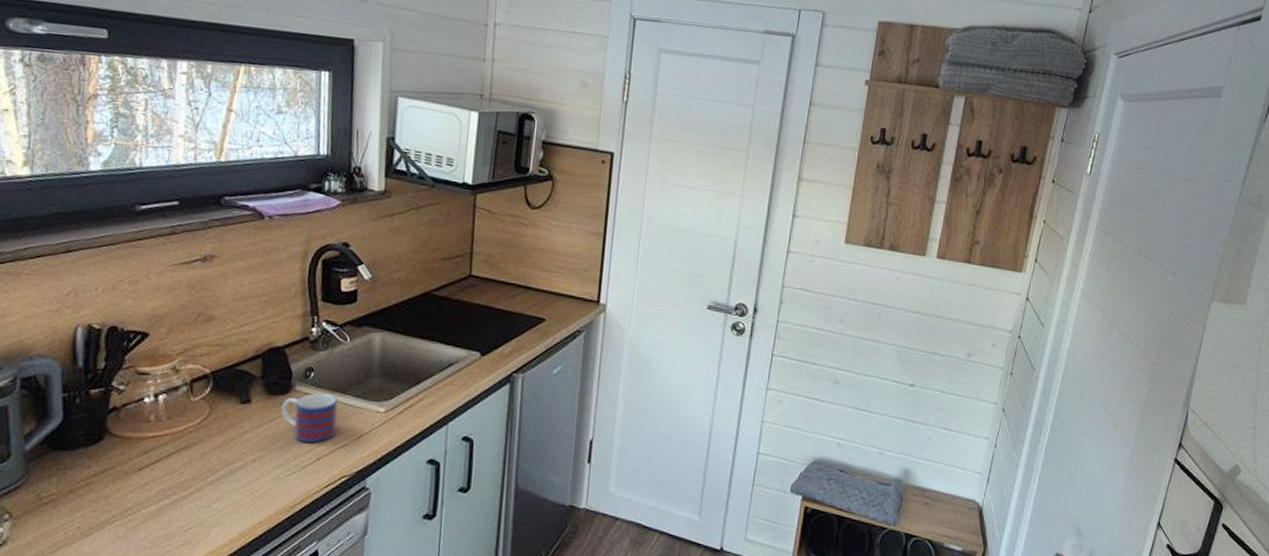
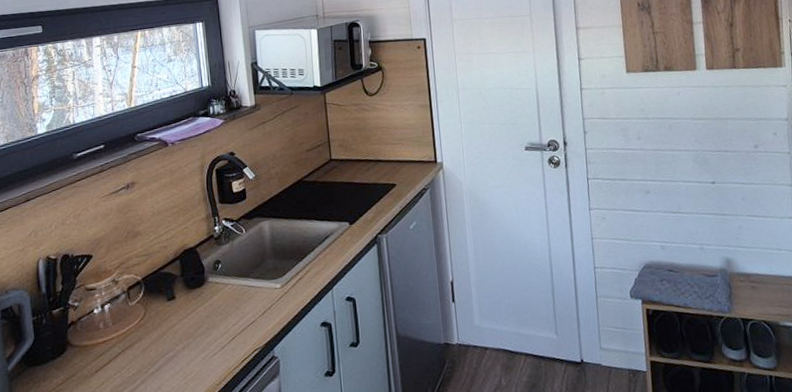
mug: present [281,393,338,444] -> none [199,279,245,326]

